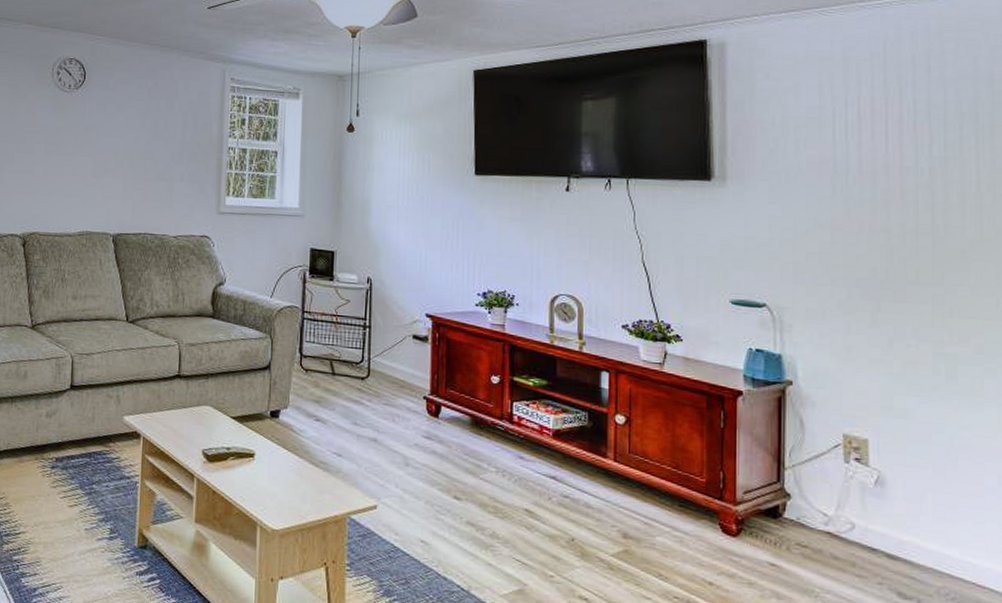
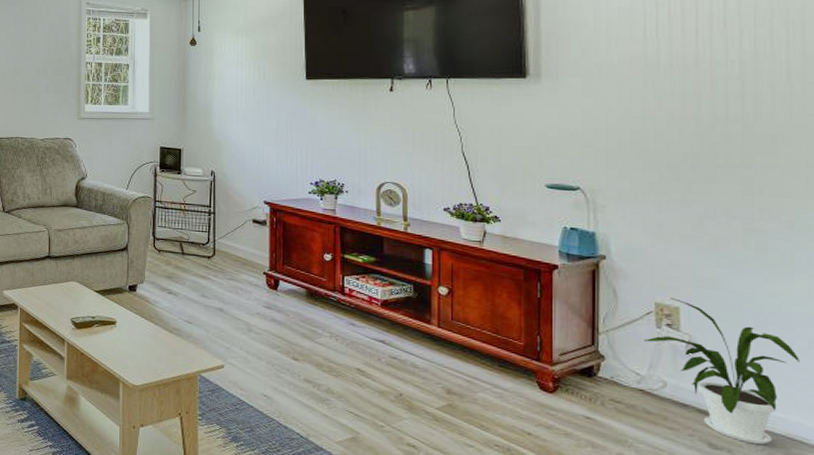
house plant: none [831,429,990,594] -> present [644,298,800,445]

